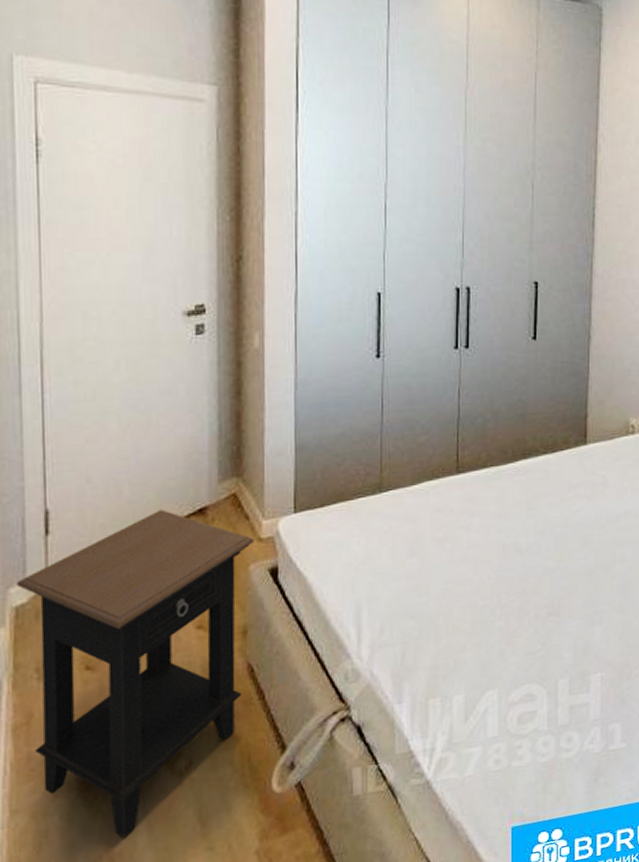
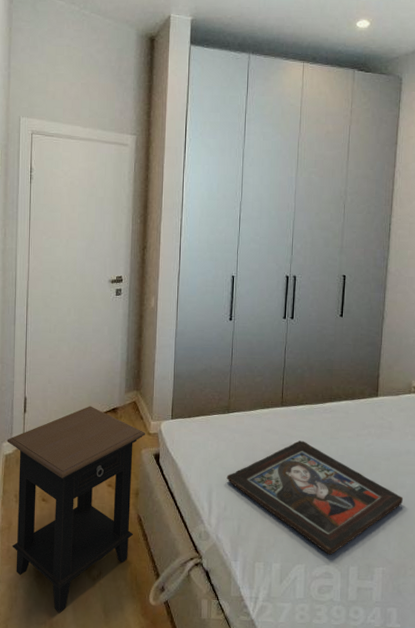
religious icon: none [381,518,624,670] -> present [226,440,404,555]

